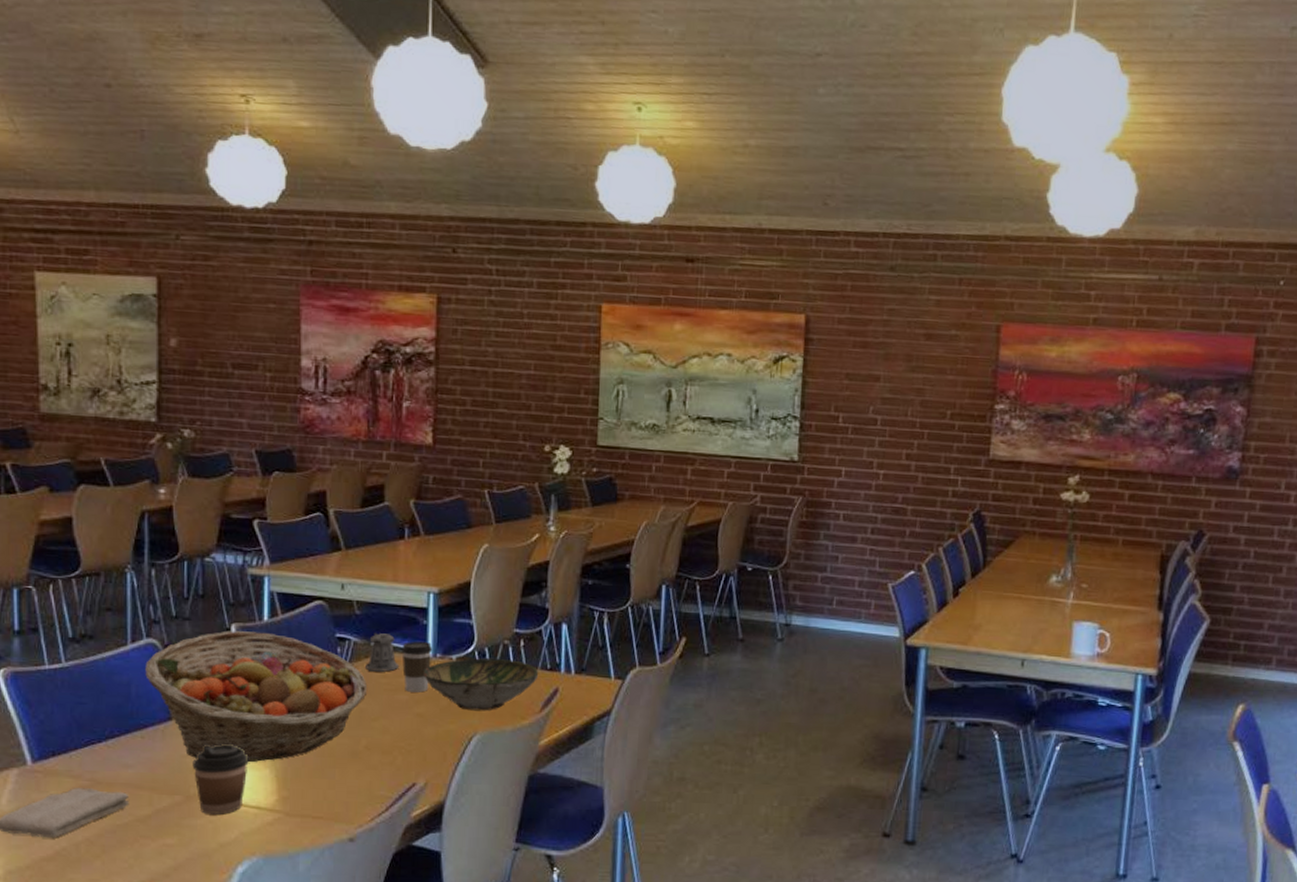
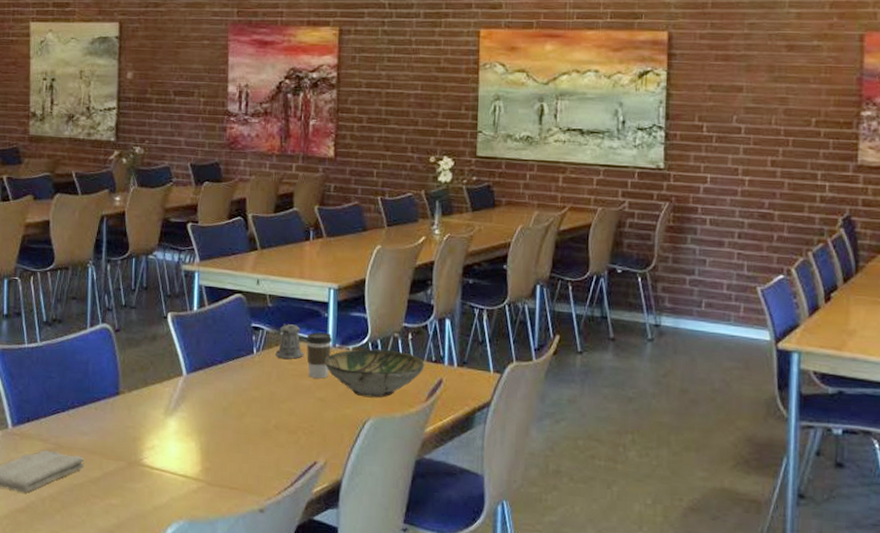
fruit basket: present [145,630,368,762] -> none [100,318,277,435]
coffee cup: present [192,744,249,814] -> none [134,417,179,481]

